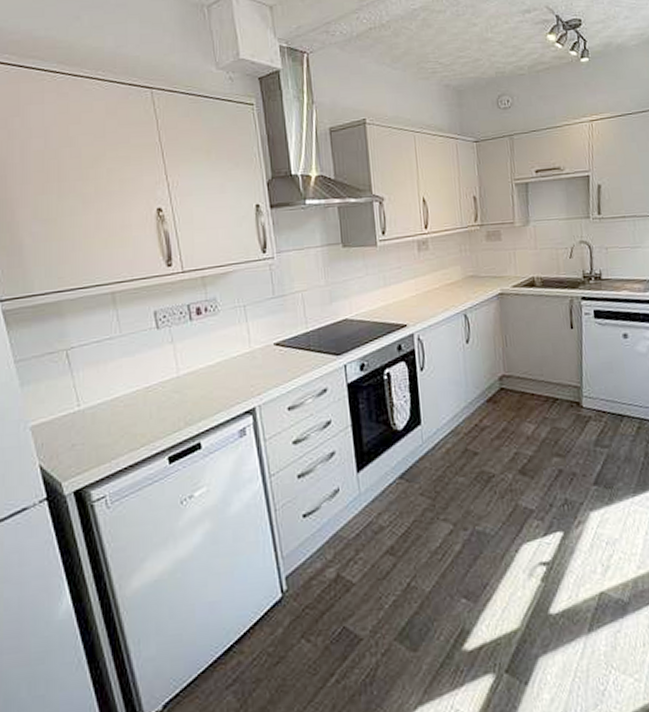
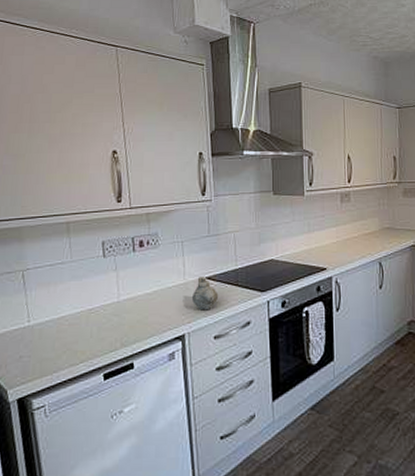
teapot: none [260,343,290,380] -> present [192,277,219,311]

